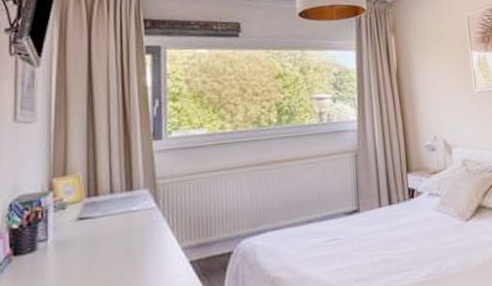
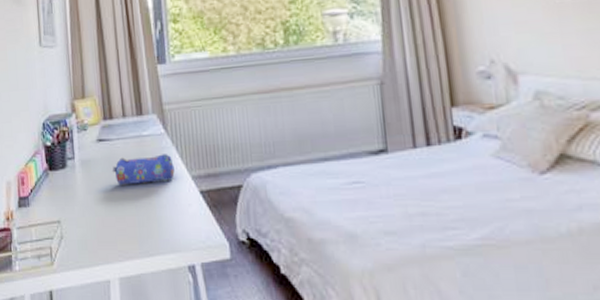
pencil case: none [92,227,164,264] -> present [112,154,175,185]

